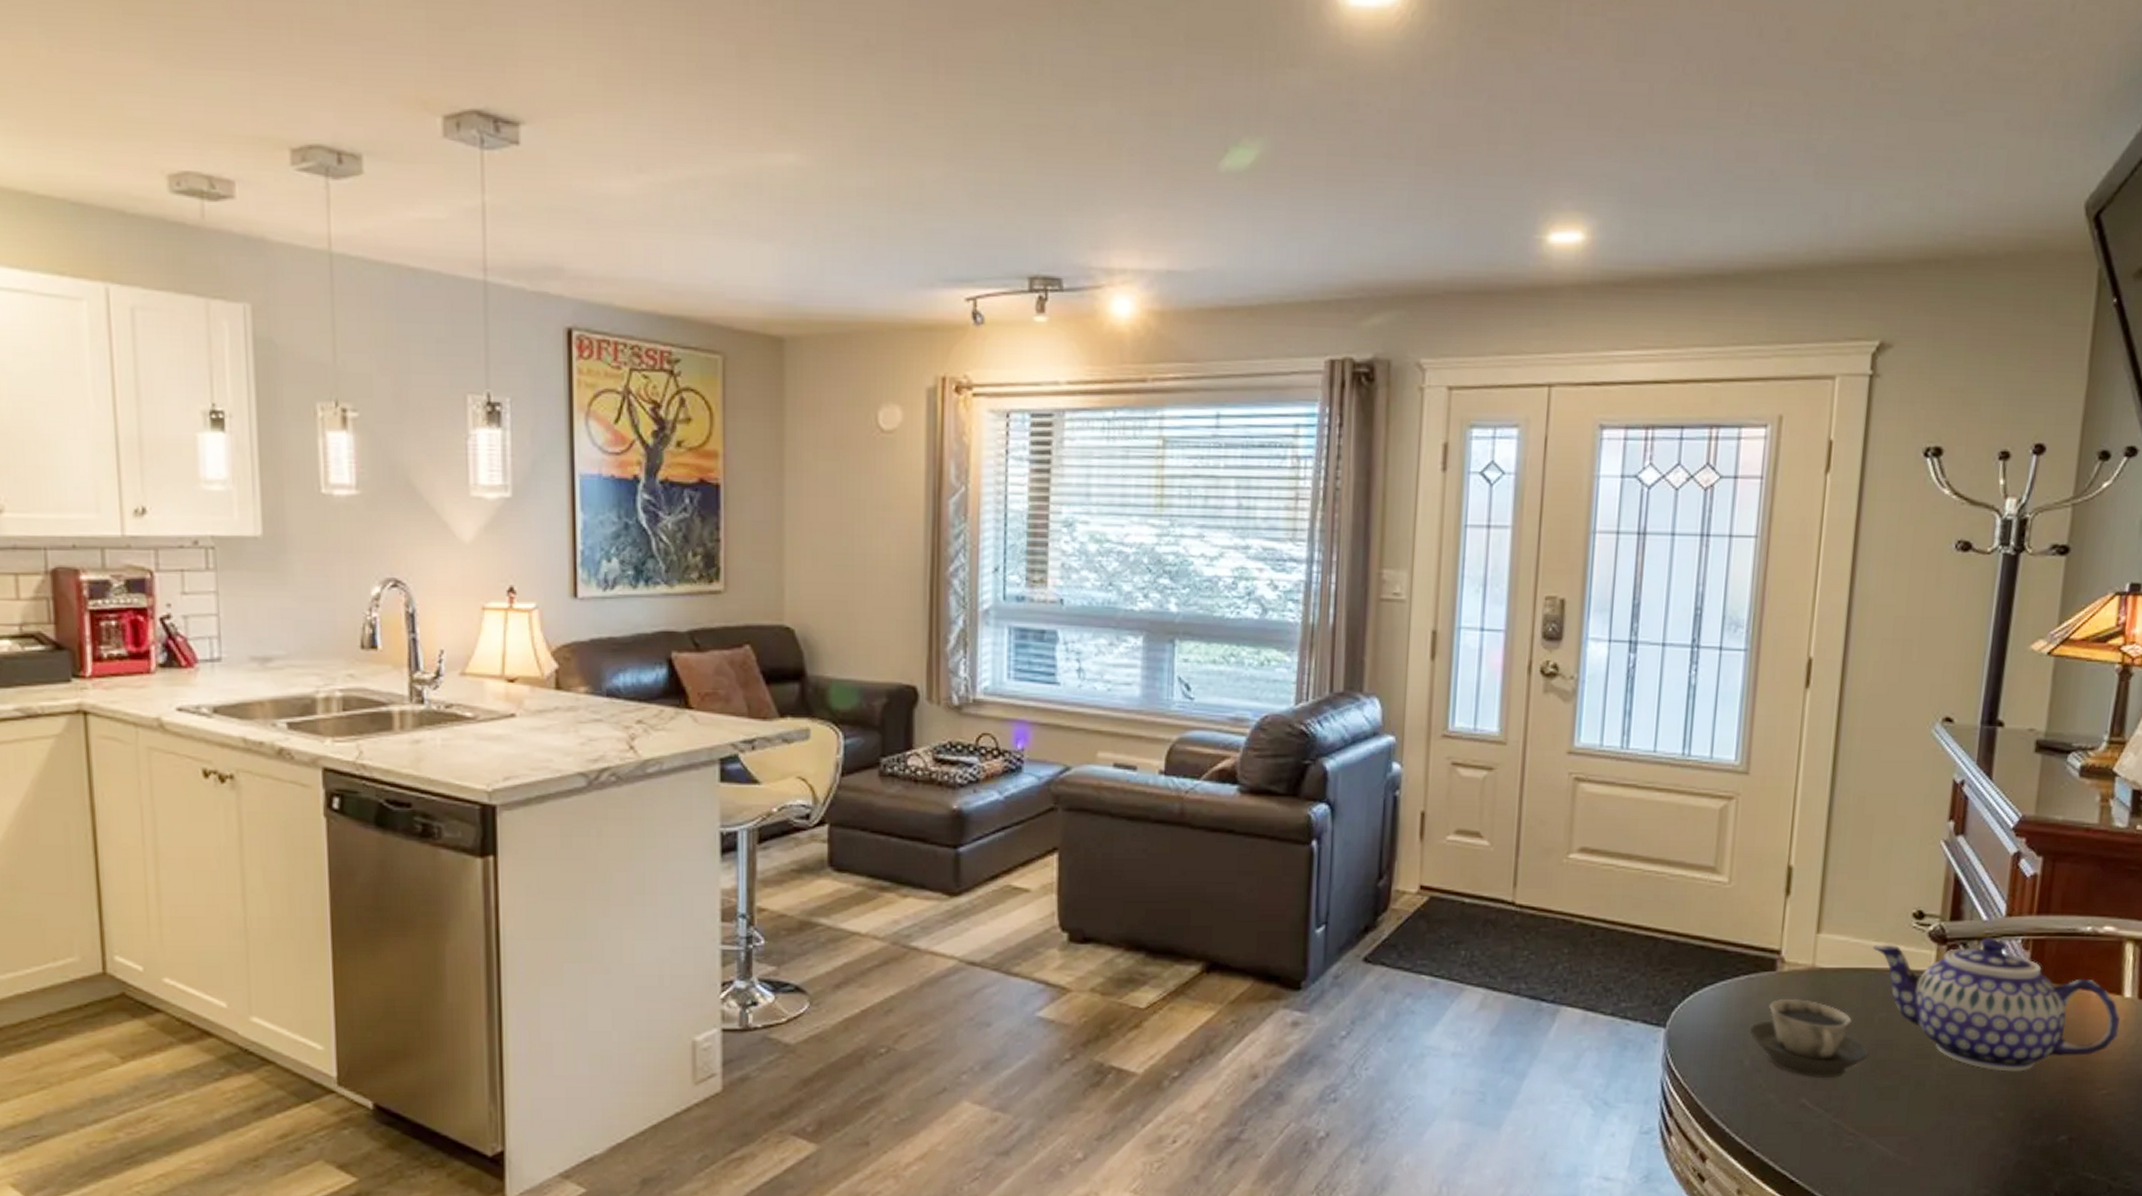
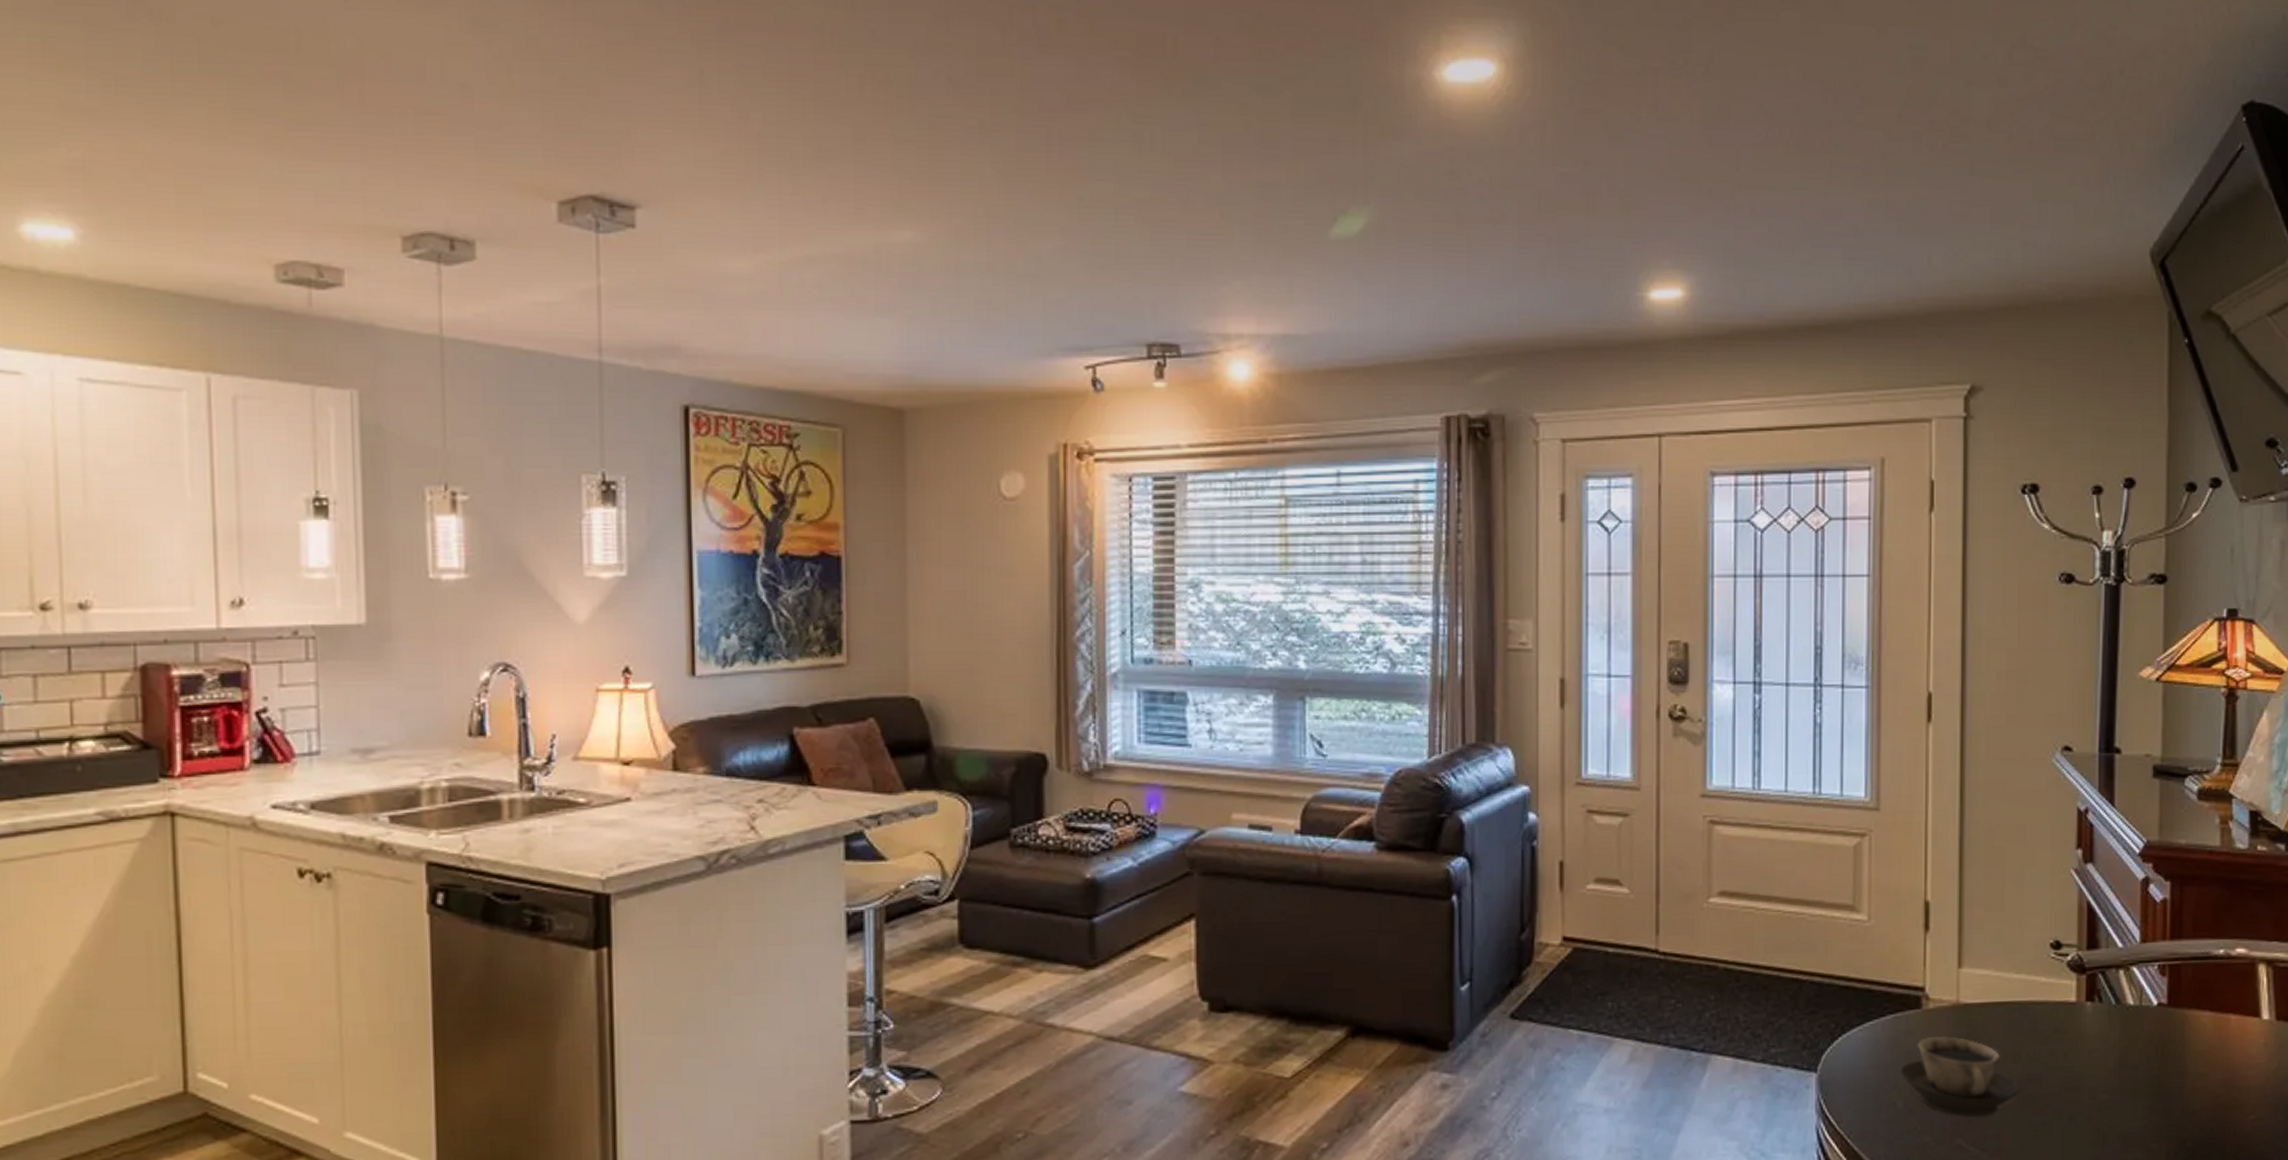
teapot: present [1873,938,2120,1072] -> none [2015,965,2261,1102]

